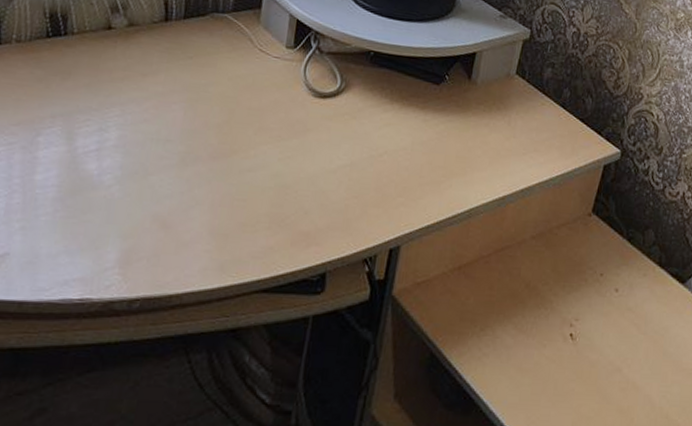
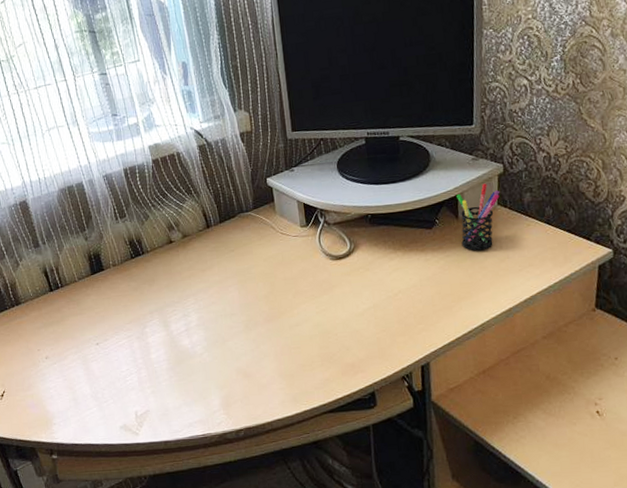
pen holder: none [468,46,522,123] -> present [457,183,500,251]

